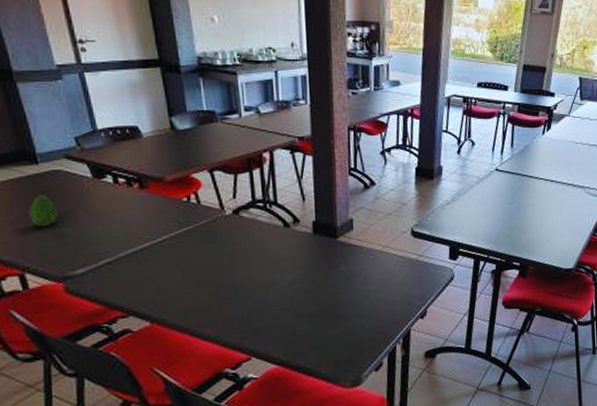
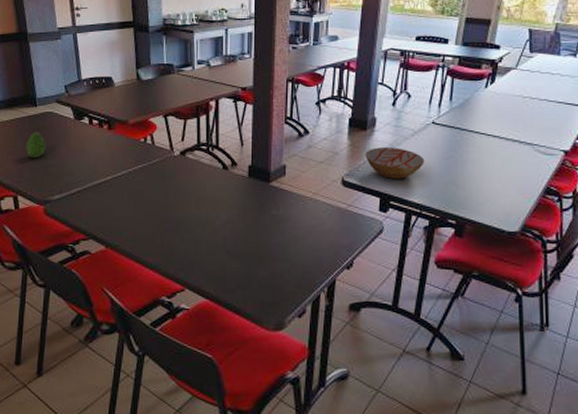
bowl: none [433,195,490,228] -> present [365,147,425,180]

